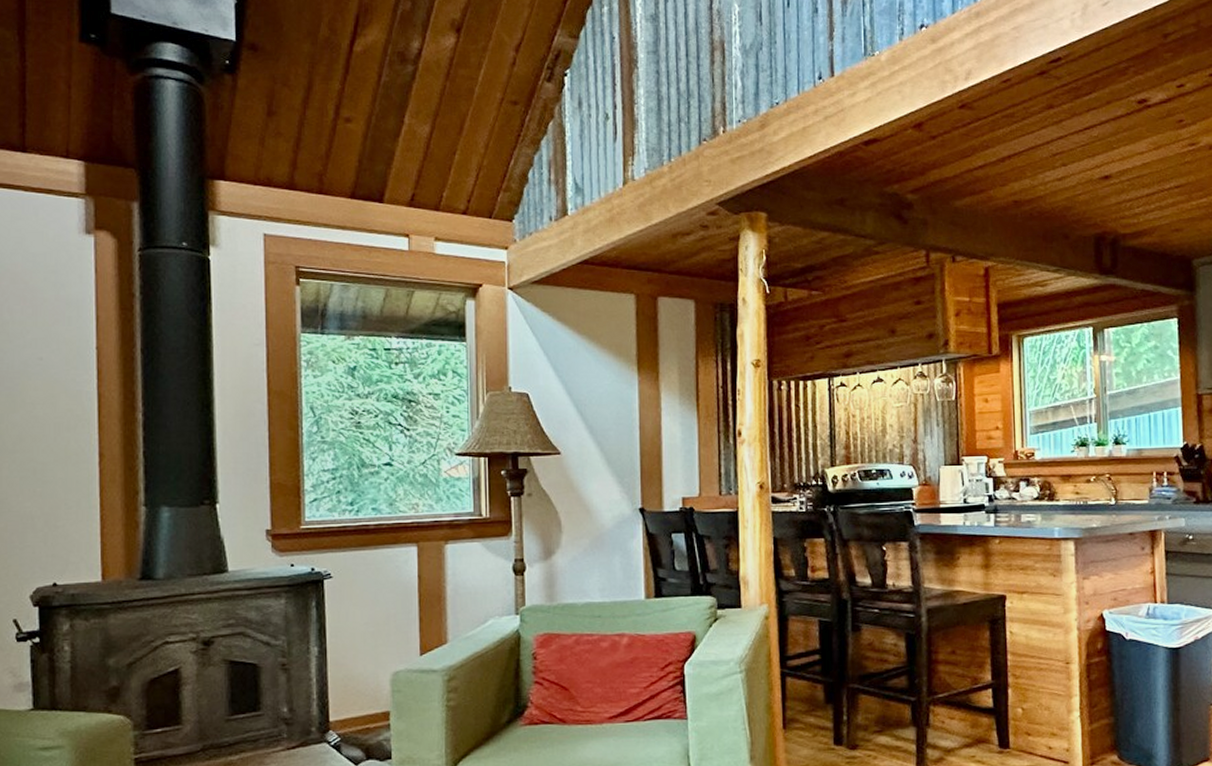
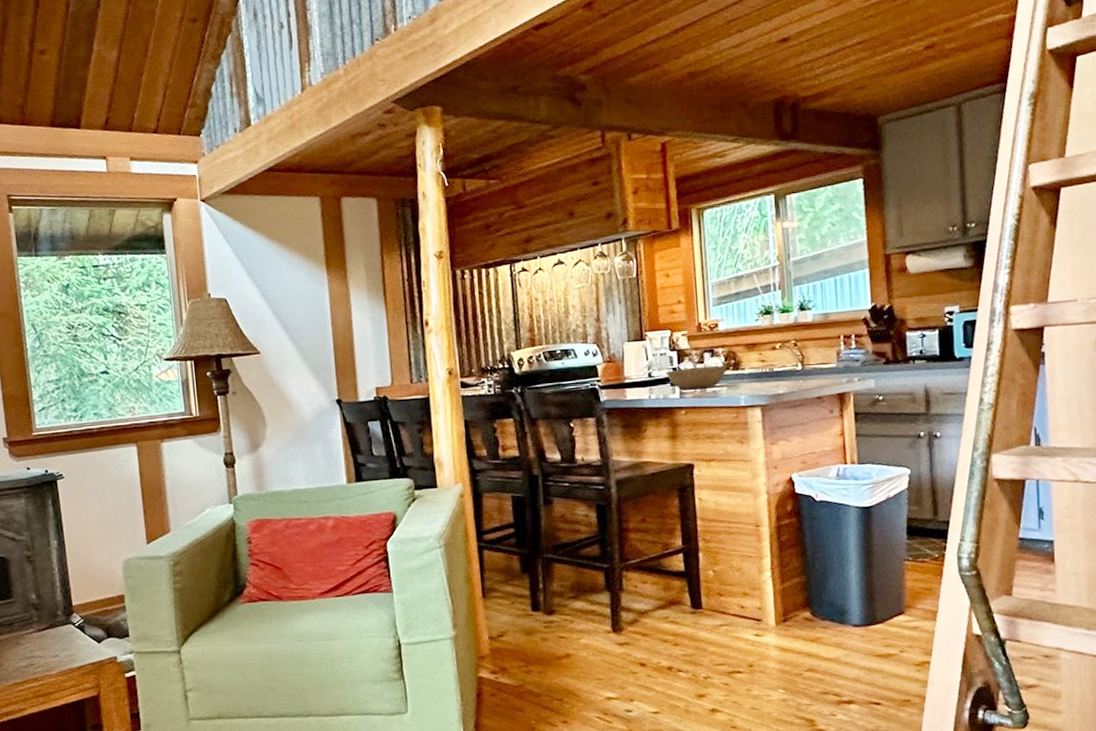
bowl: none [982,495,1042,519] -> present [667,365,727,390]

